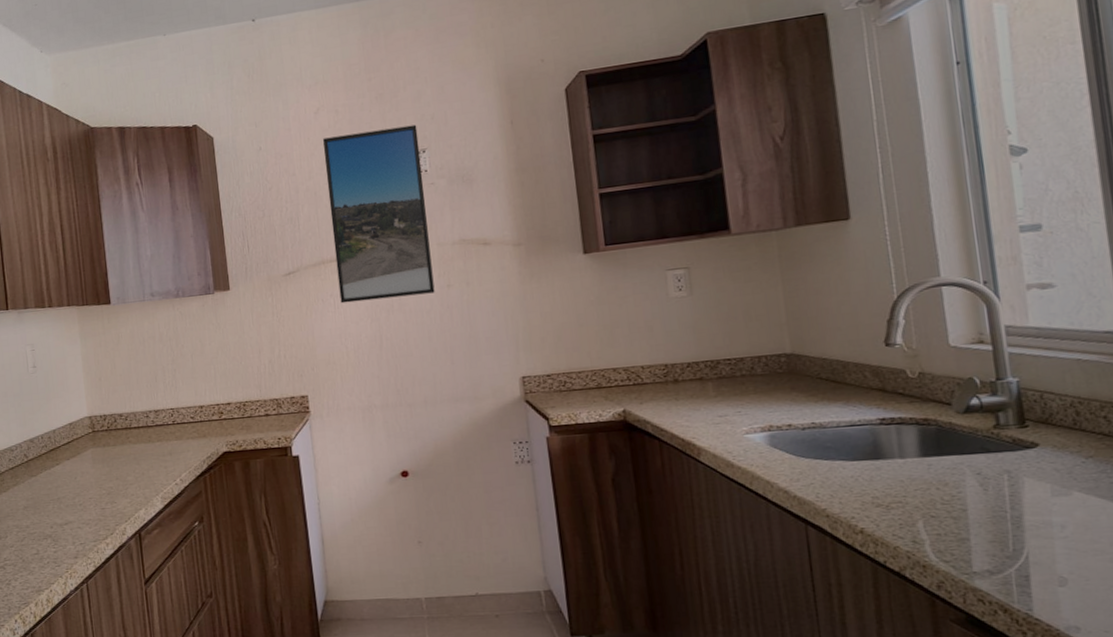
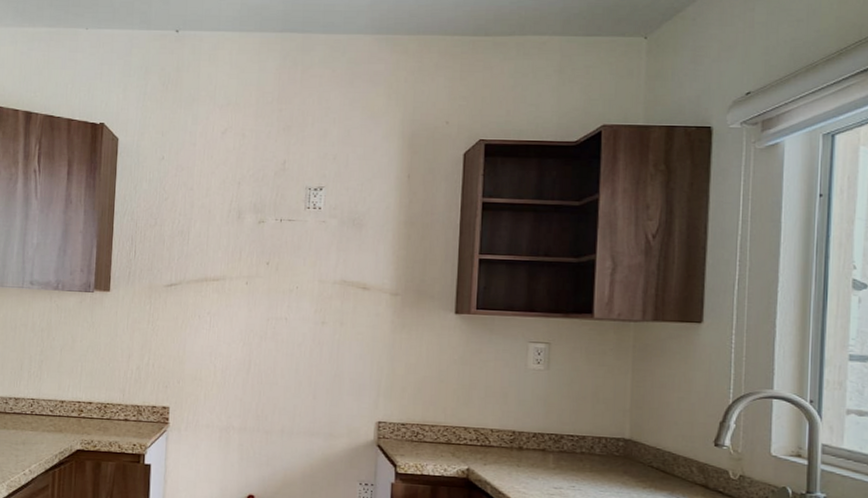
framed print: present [323,124,435,304] -> none [216,159,318,327]

